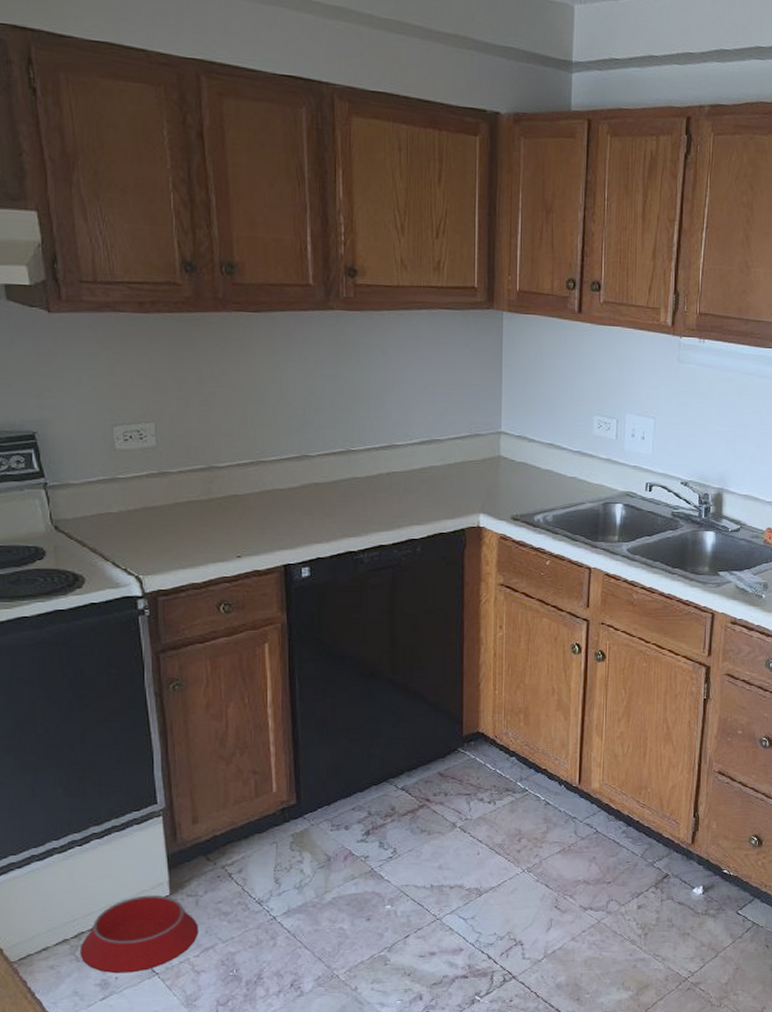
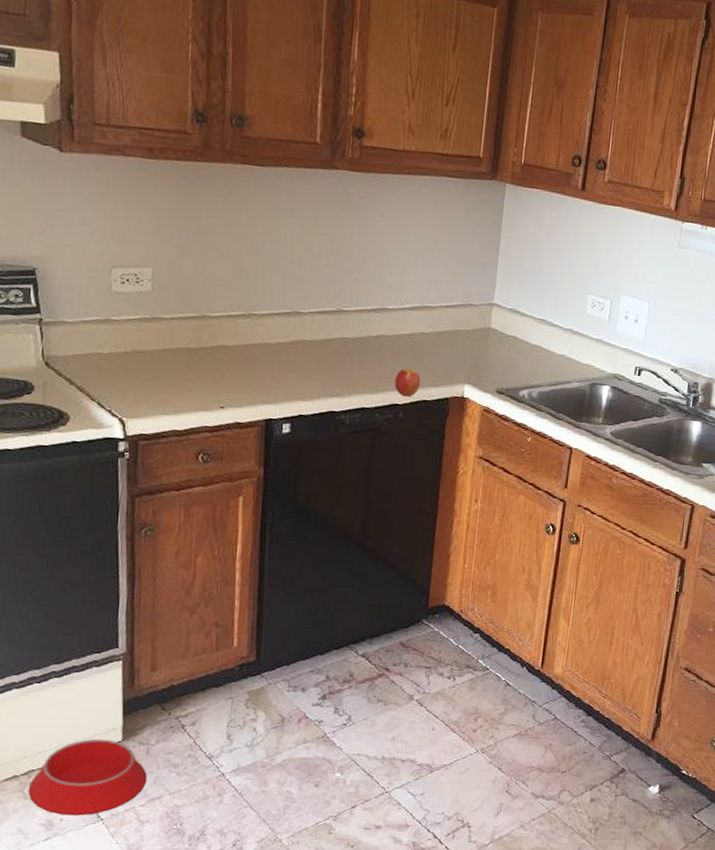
fruit: none [410,503,436,531] -> present [395,368,421,397]

